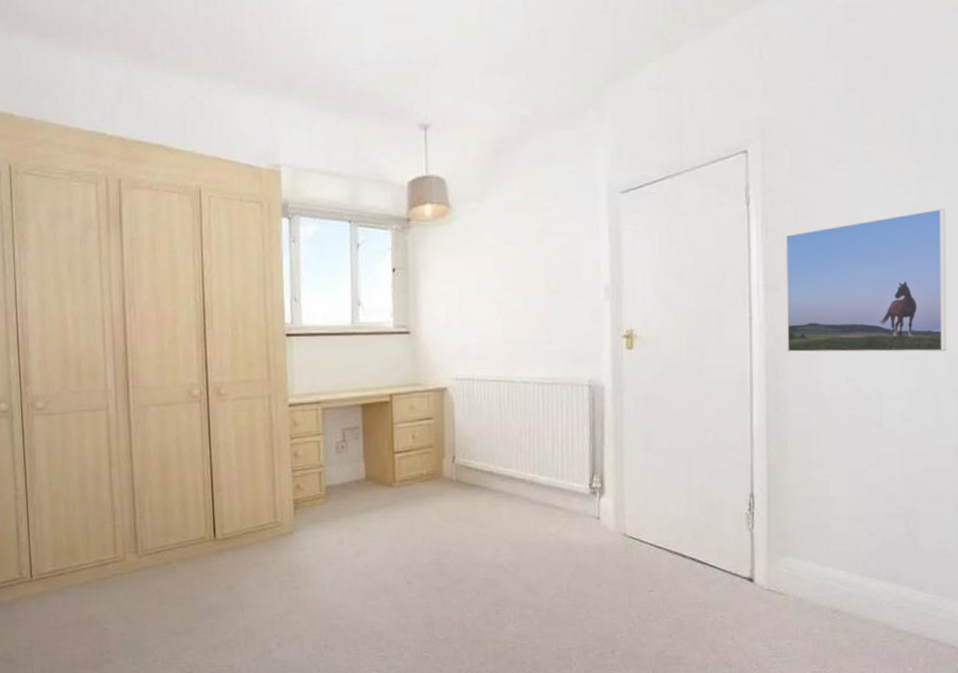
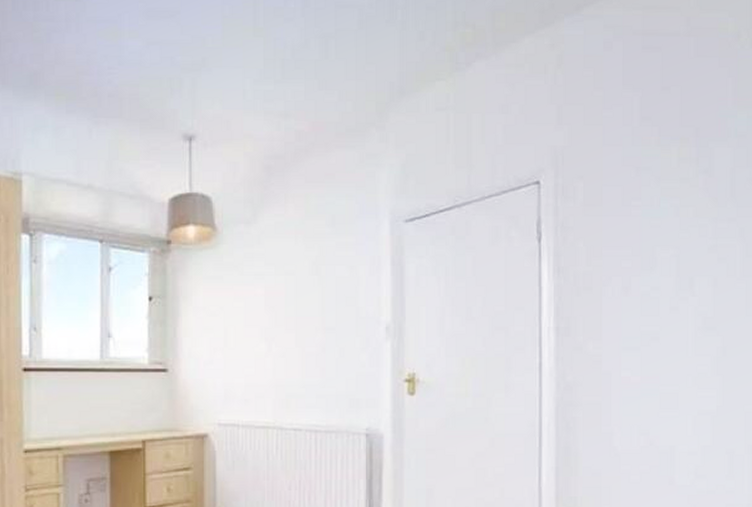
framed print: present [785,208,946,353] -> none [578,252,741,405]

